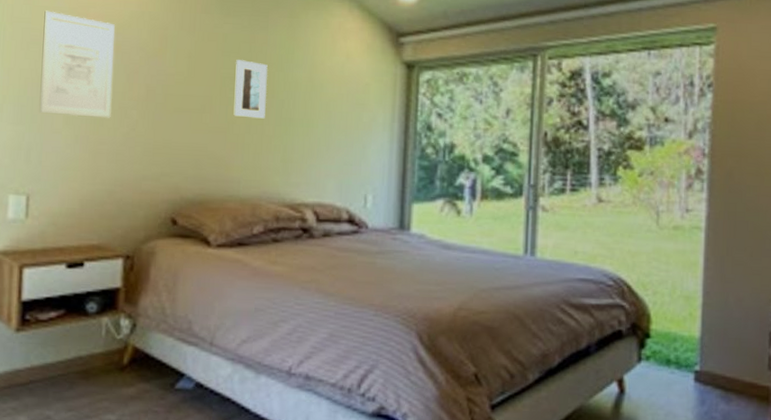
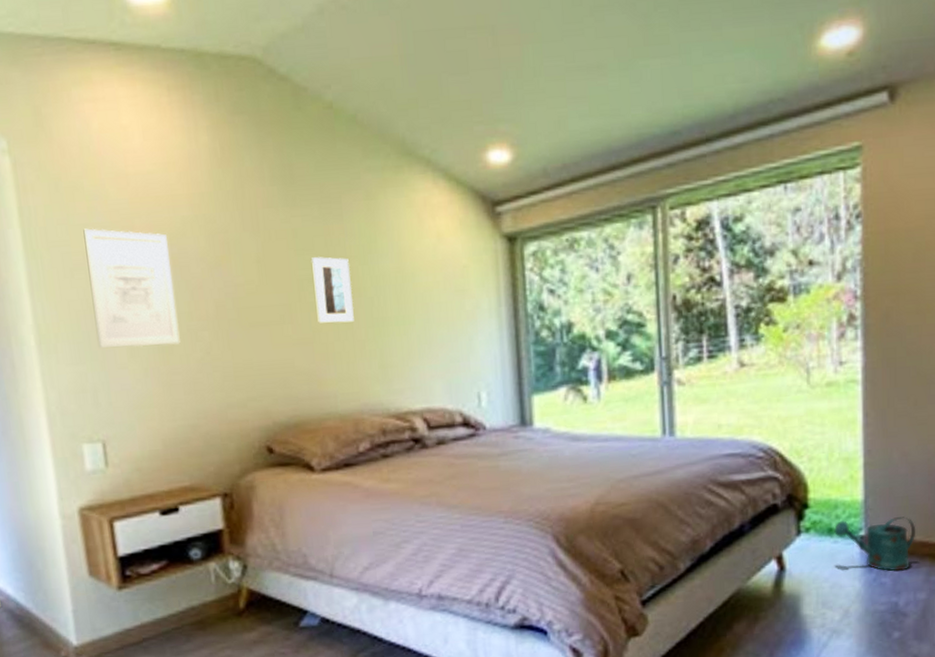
watering can: none [672,353,747,408] -> present [834,516,916,571]

